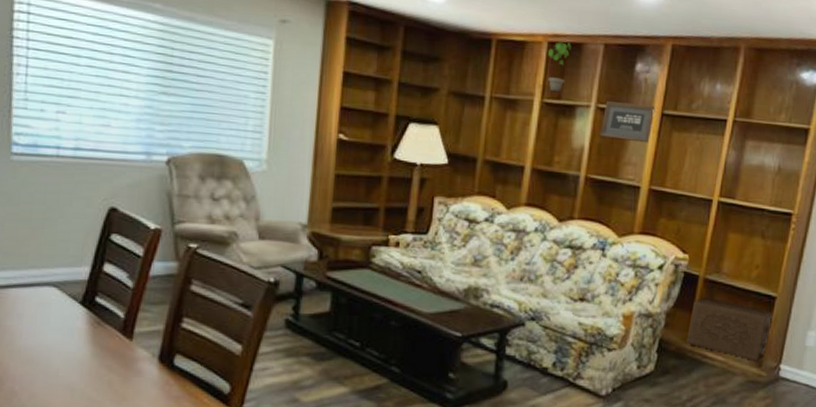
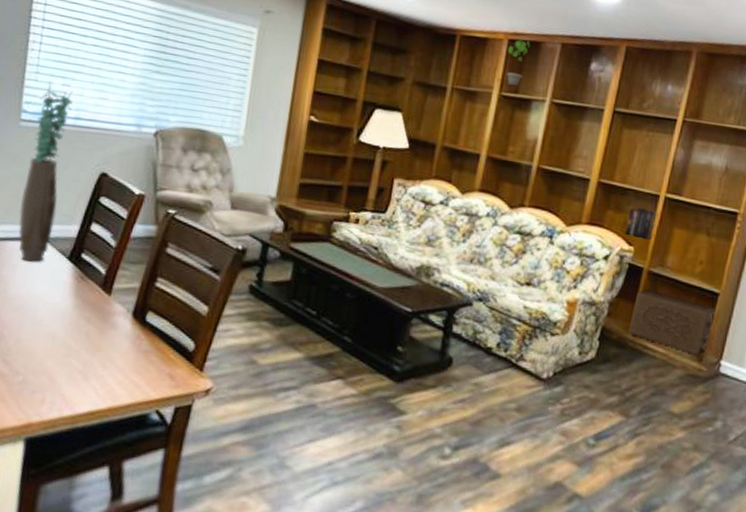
vase: none [19,112,70,310] -> present [18,84,73,262]
picture frame: present [599,101,655,143] -> none [553,97,608,138]
books: none [679,213,712,246] -> present [625,207,658,240]

